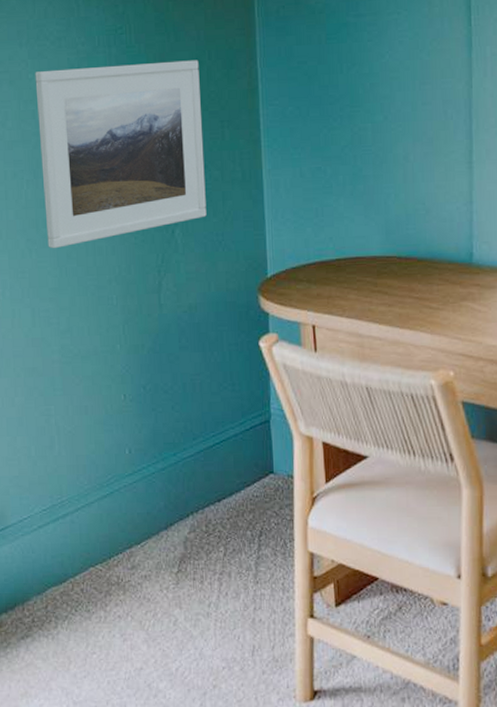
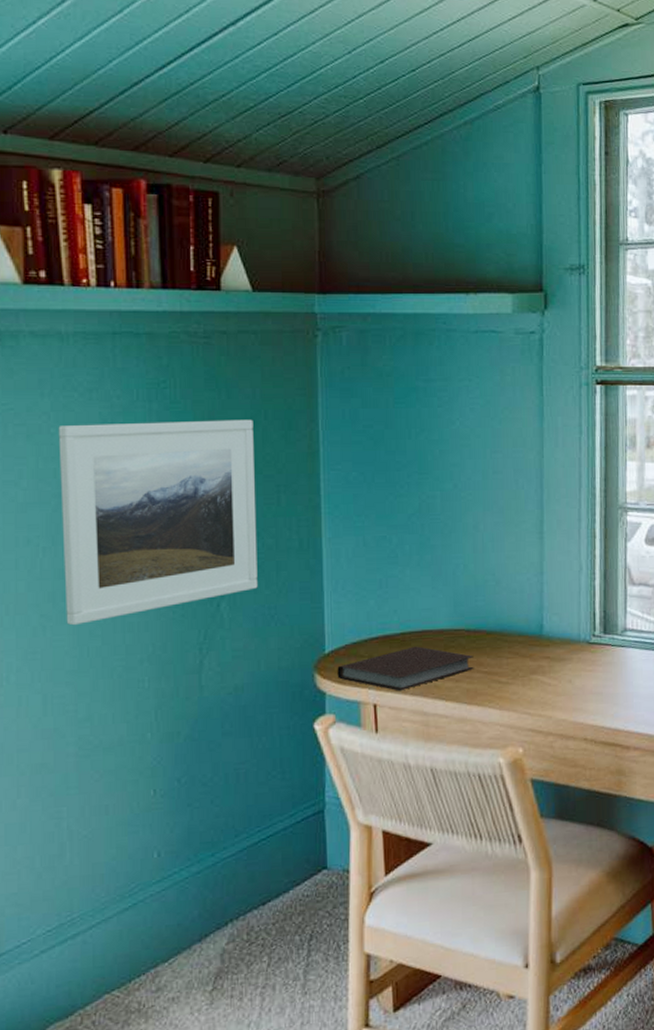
notebook: none [279,272,406,314] -> present [337,646,474,692]

